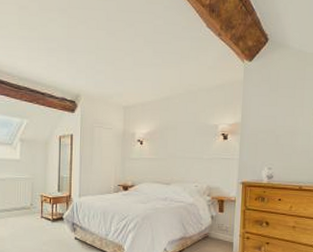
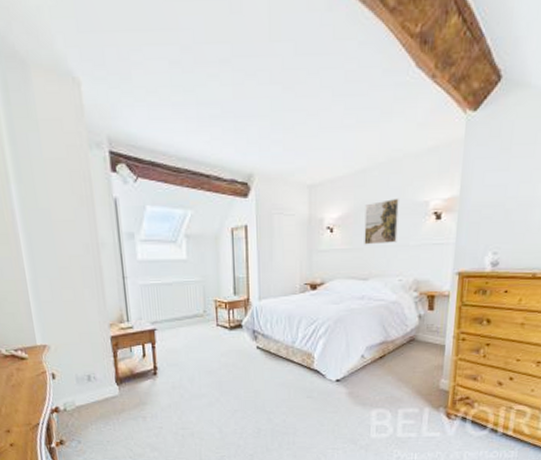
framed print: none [167,121,195,156] -> present [364,198,399,245]

